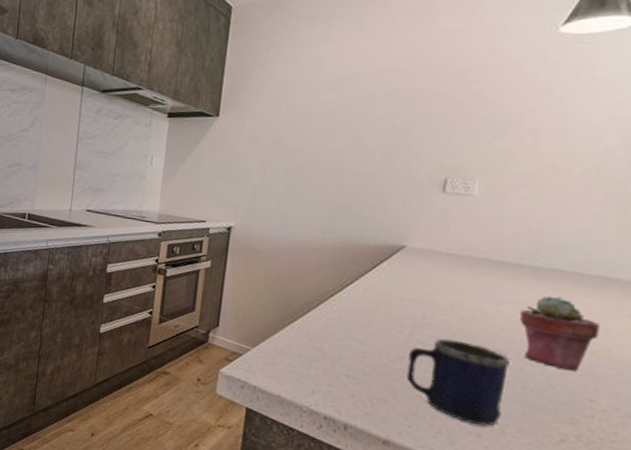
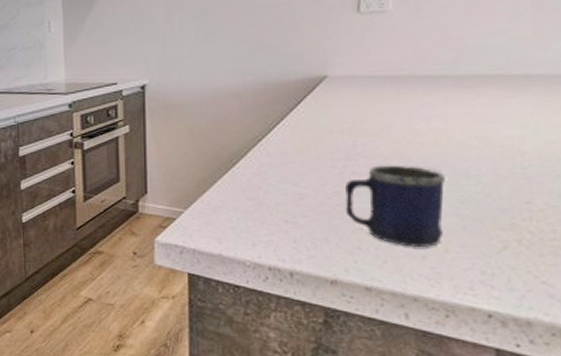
potted succulent: present [519,296,601,373] -> none [449,103,528,177]

